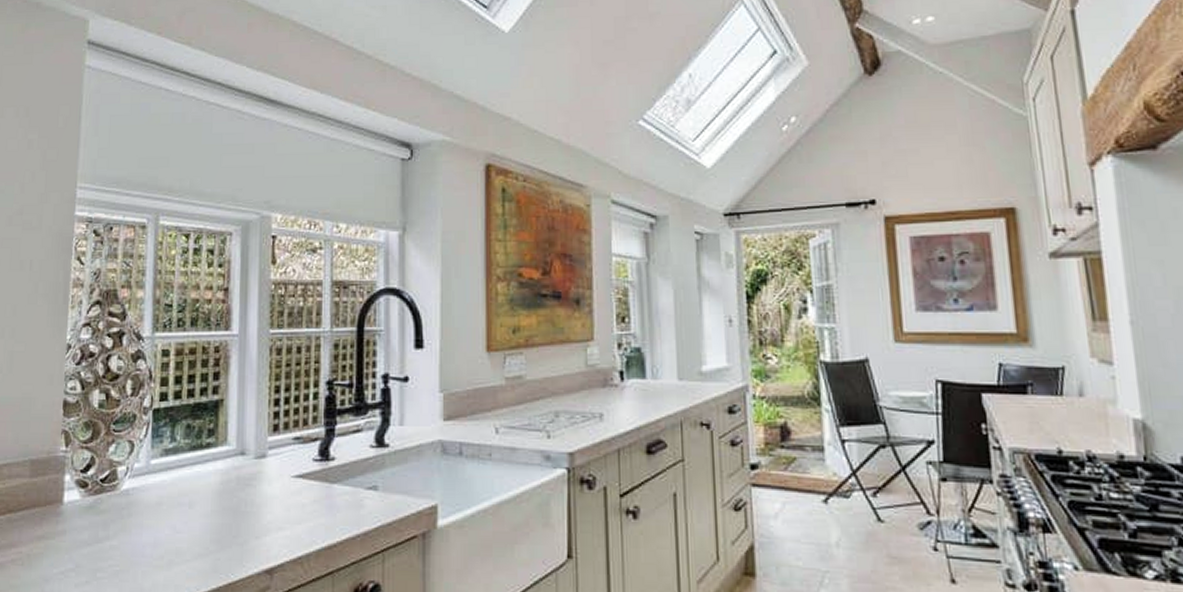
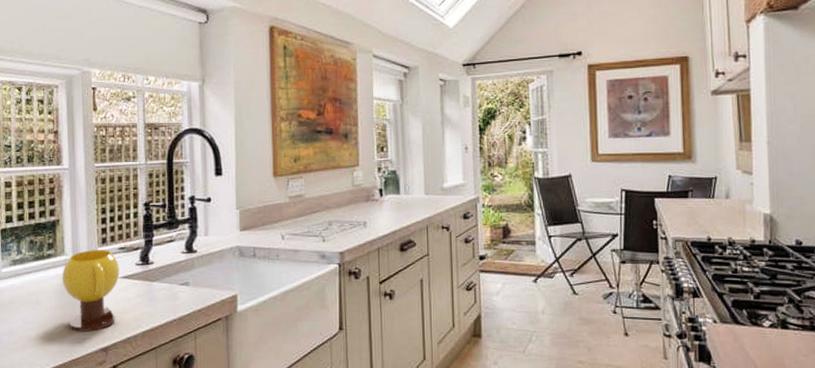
mug: none [222,439,293,546] -> present [61,250,120,331]

